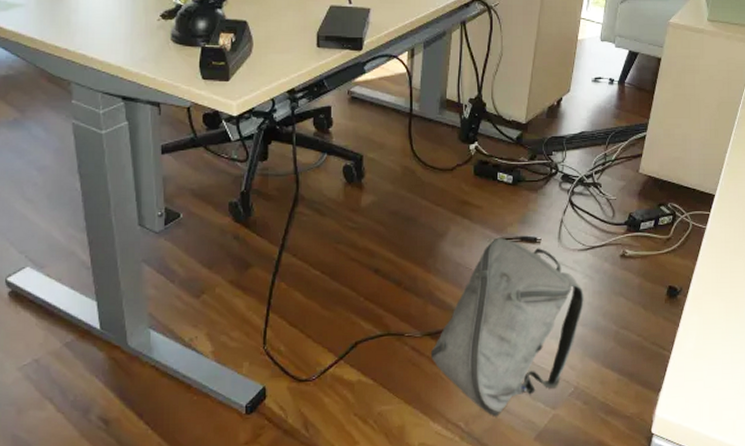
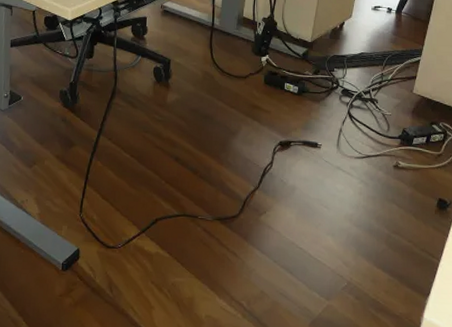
backpack: present [430,238,584,417] -> none [219,140,359,301]

